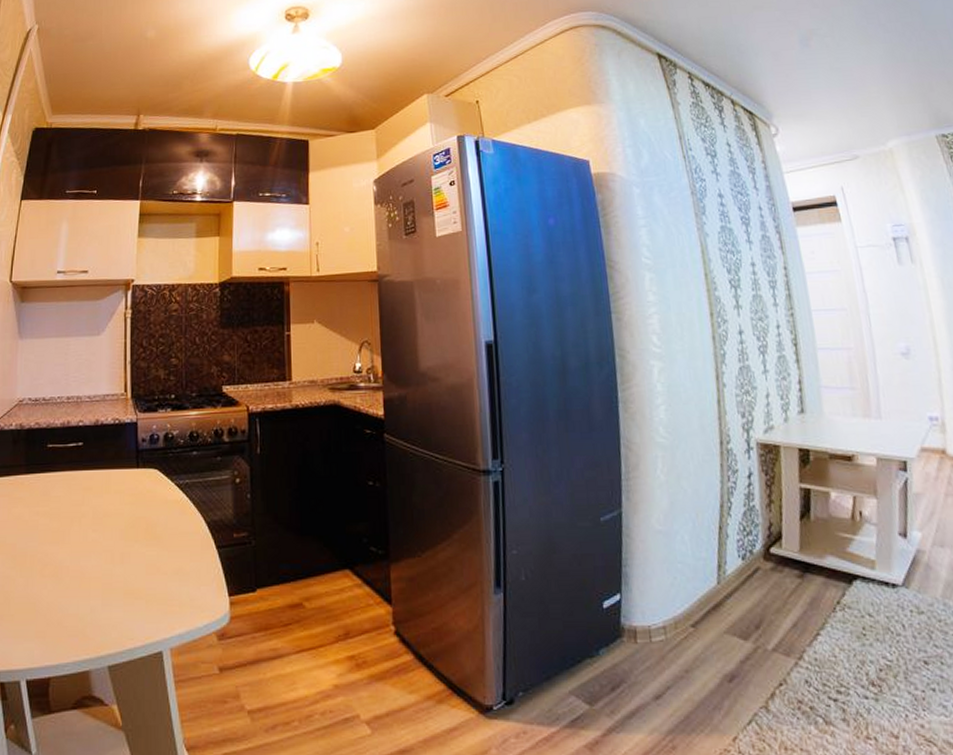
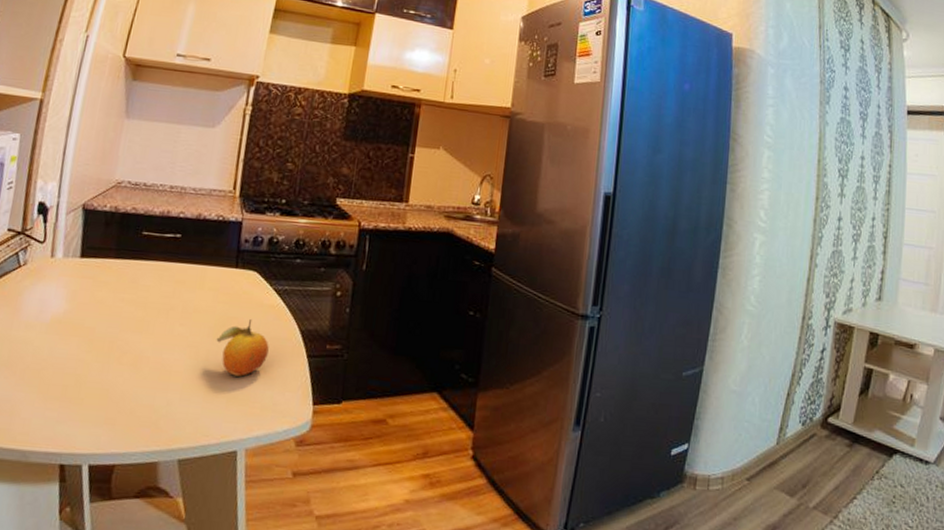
fruit: none [128,517,179,576] -> present [216,320,269,377]

